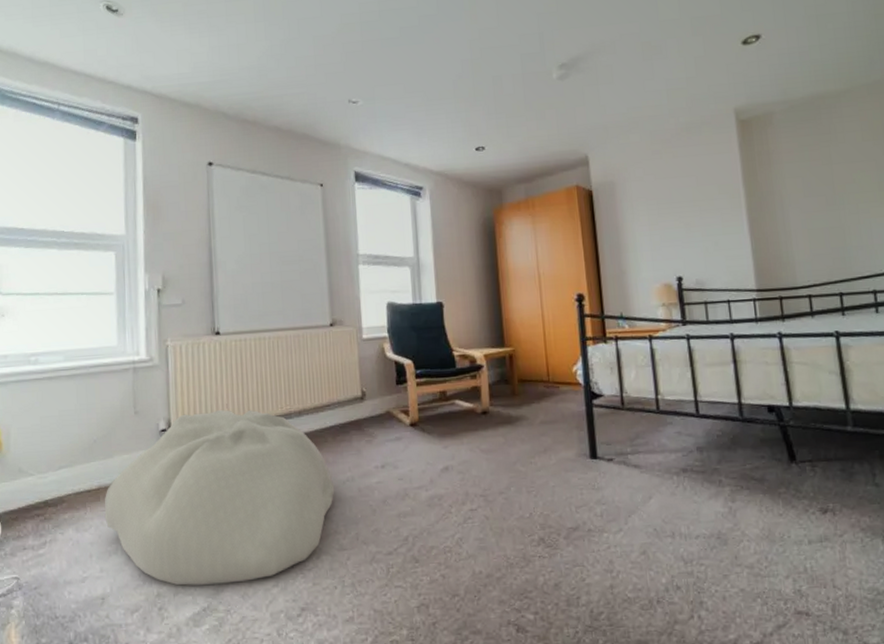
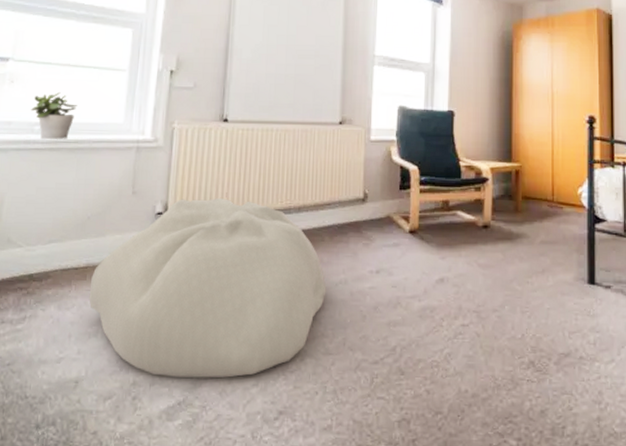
potted plant: none [25,321,70,370] -> present [31,91,78,140]

